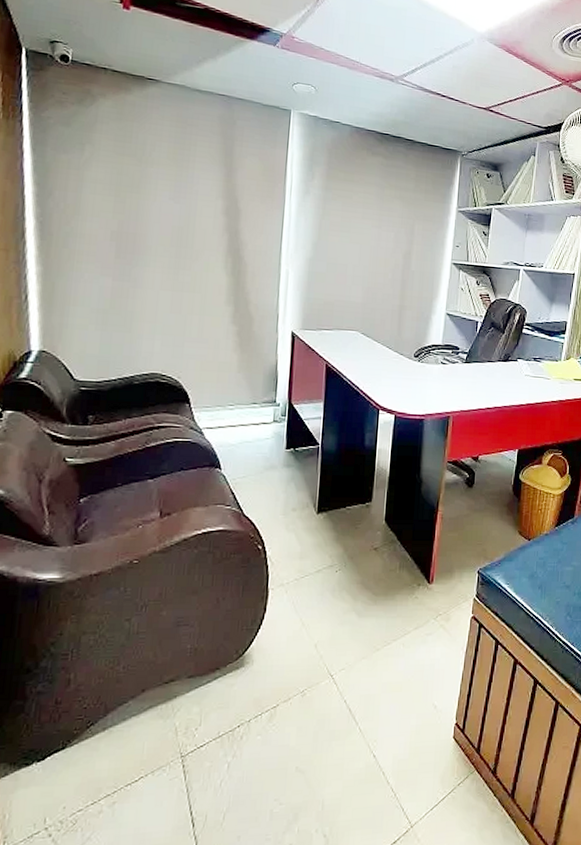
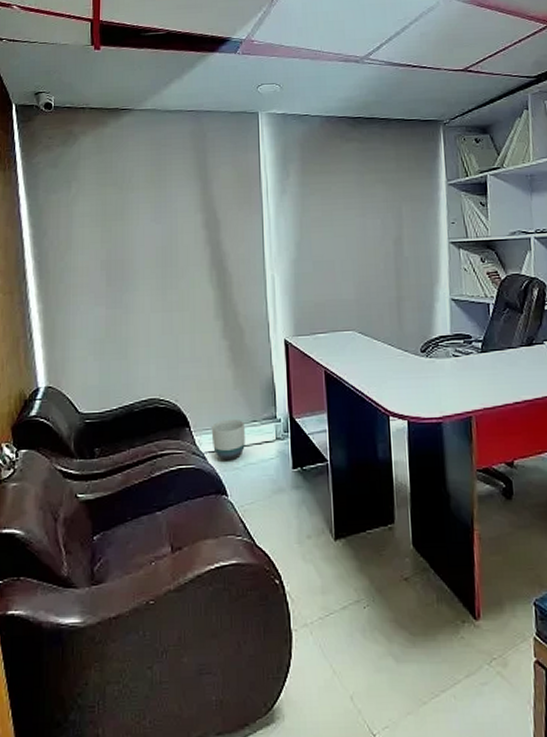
planter: none [211,399,245,437] -> present [211,418,245,460]

